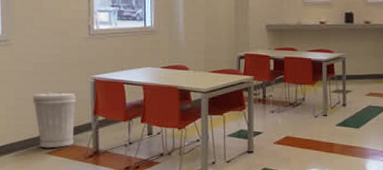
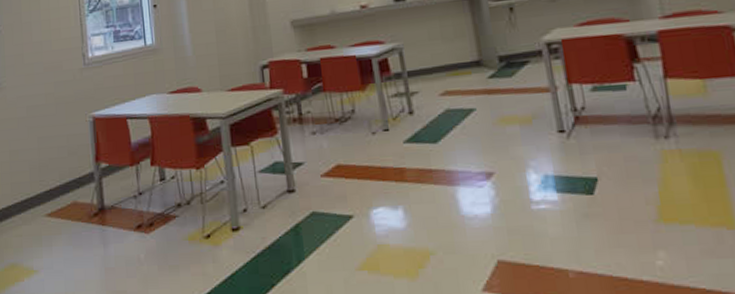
trash can: present [32,91,76,148] -> none [27,137,76,209]

